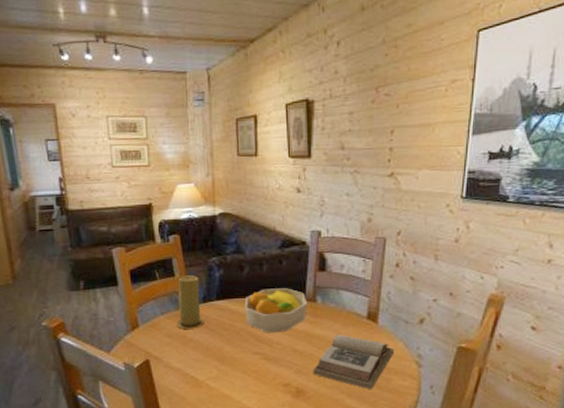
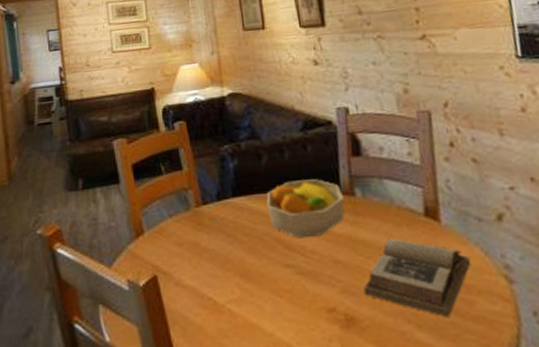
candle: present [176,275,204,329] -> none [186,167,220,235]

